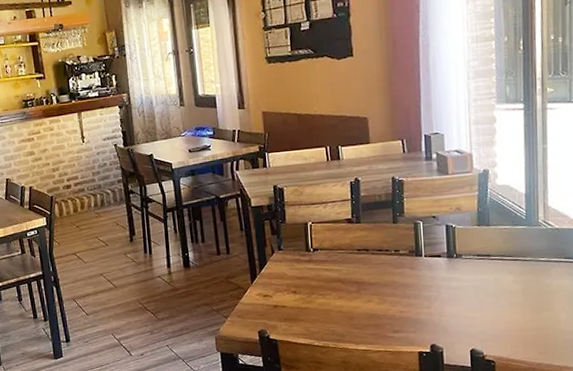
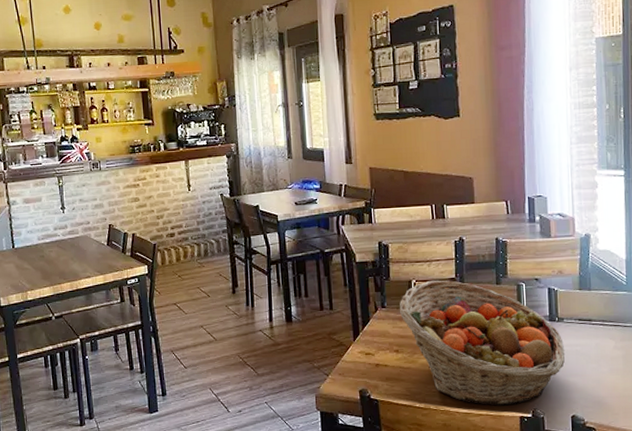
fruit basket: none [295,221,464,342] -> present [399,280,566,406]

